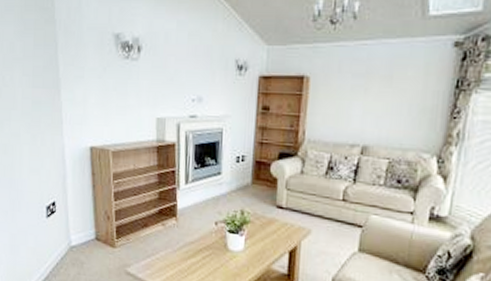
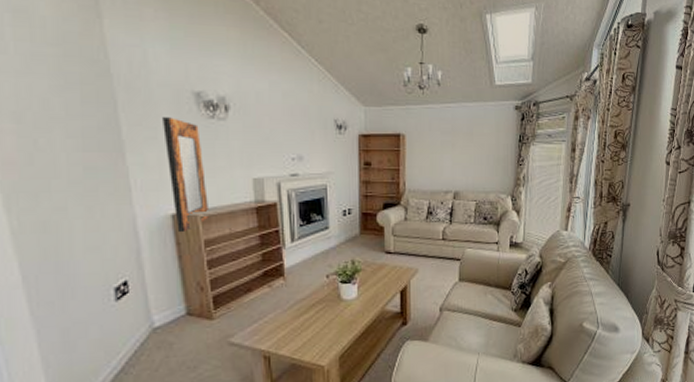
home mirror: none [88,58,119,165] -> present [163,117,209,233]

